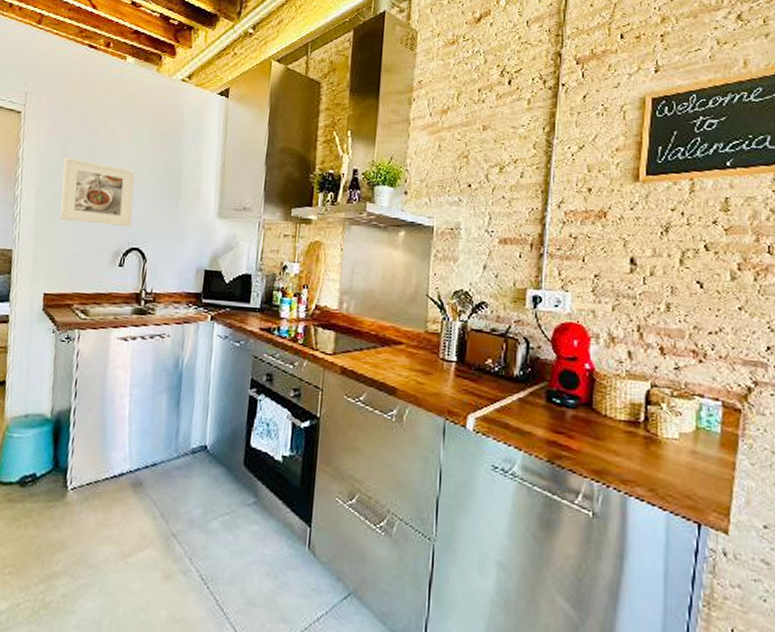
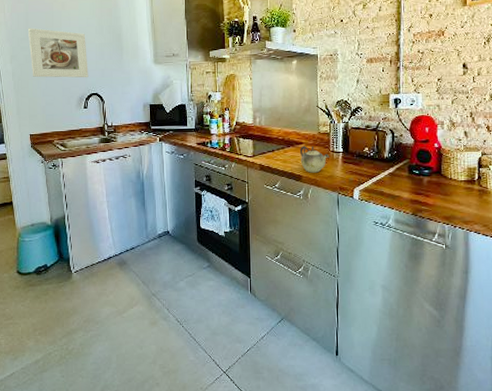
teapot: none [397,347,439,387] -> present [299,146,330,173]

